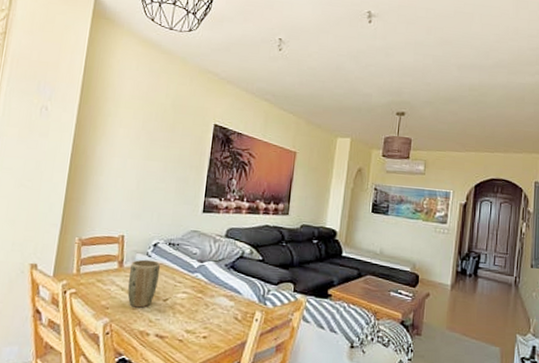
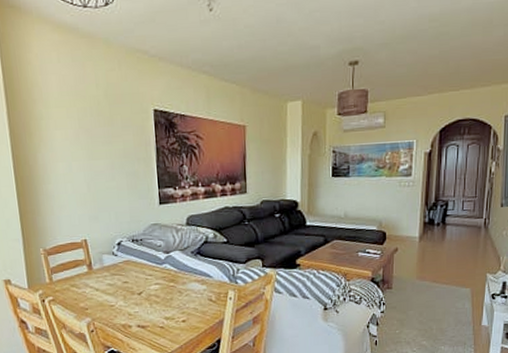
plant pot: present [127,259,161,308] -> none [99,258,130,305]

